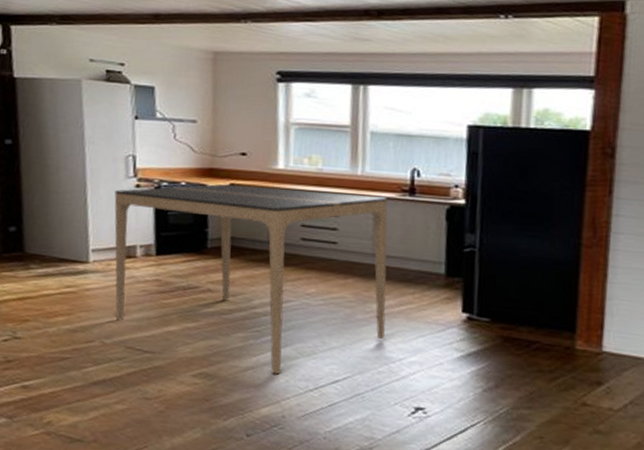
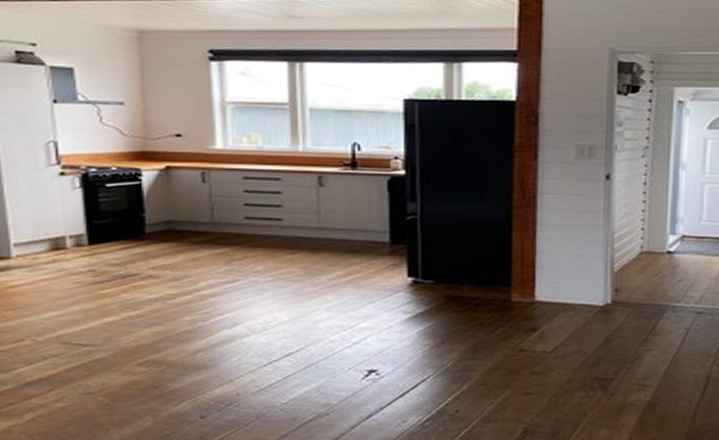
dining table: present [114,184,388,375] -> none [36,167,336,354]

